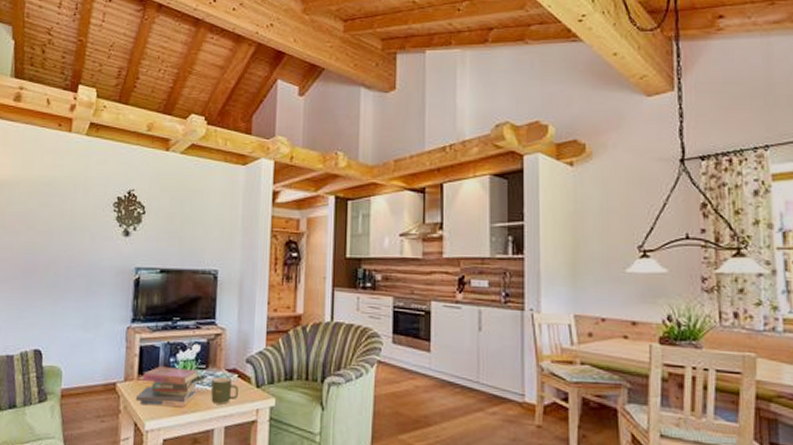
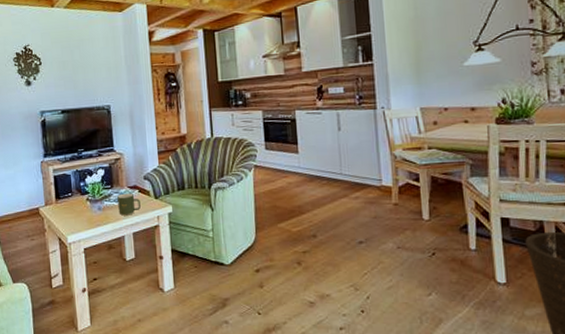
books: present [136,366,198,408] -> none [57,189,106,223]

